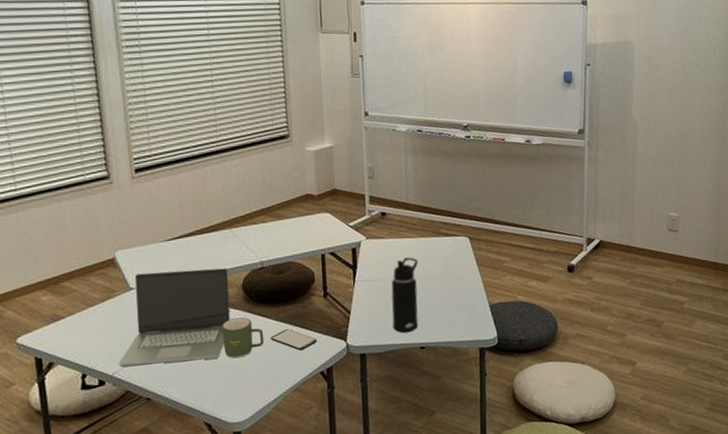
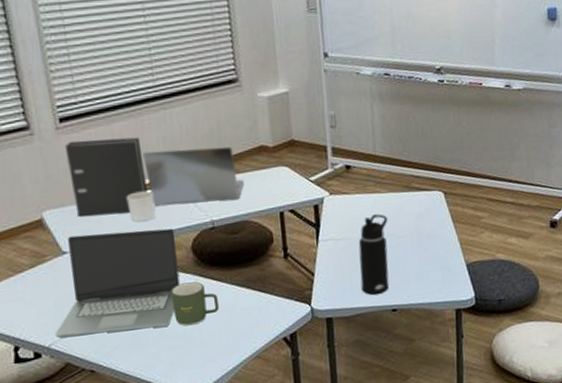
binder: none [138,186,206,257] -> present [64,137,147,217]
mug: none [188,234,213,262] -> present [126,191,156,222]
laptop: none [204,194,291,247] -> present [142,146,244,206]
smartphone: present [271,329,317,351] -> none [226,293,278,317]

